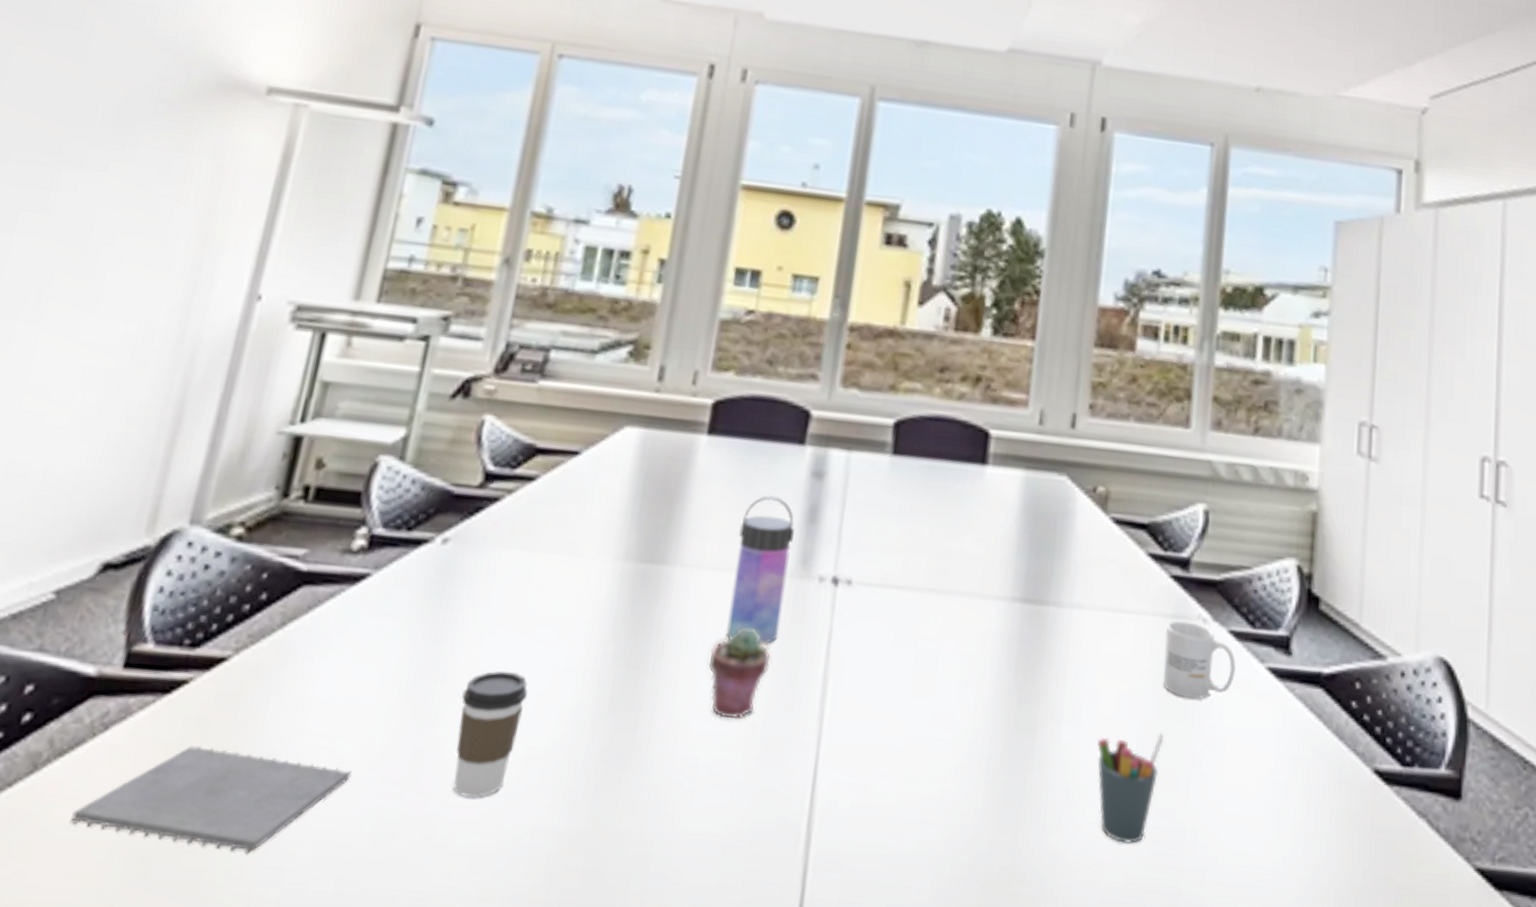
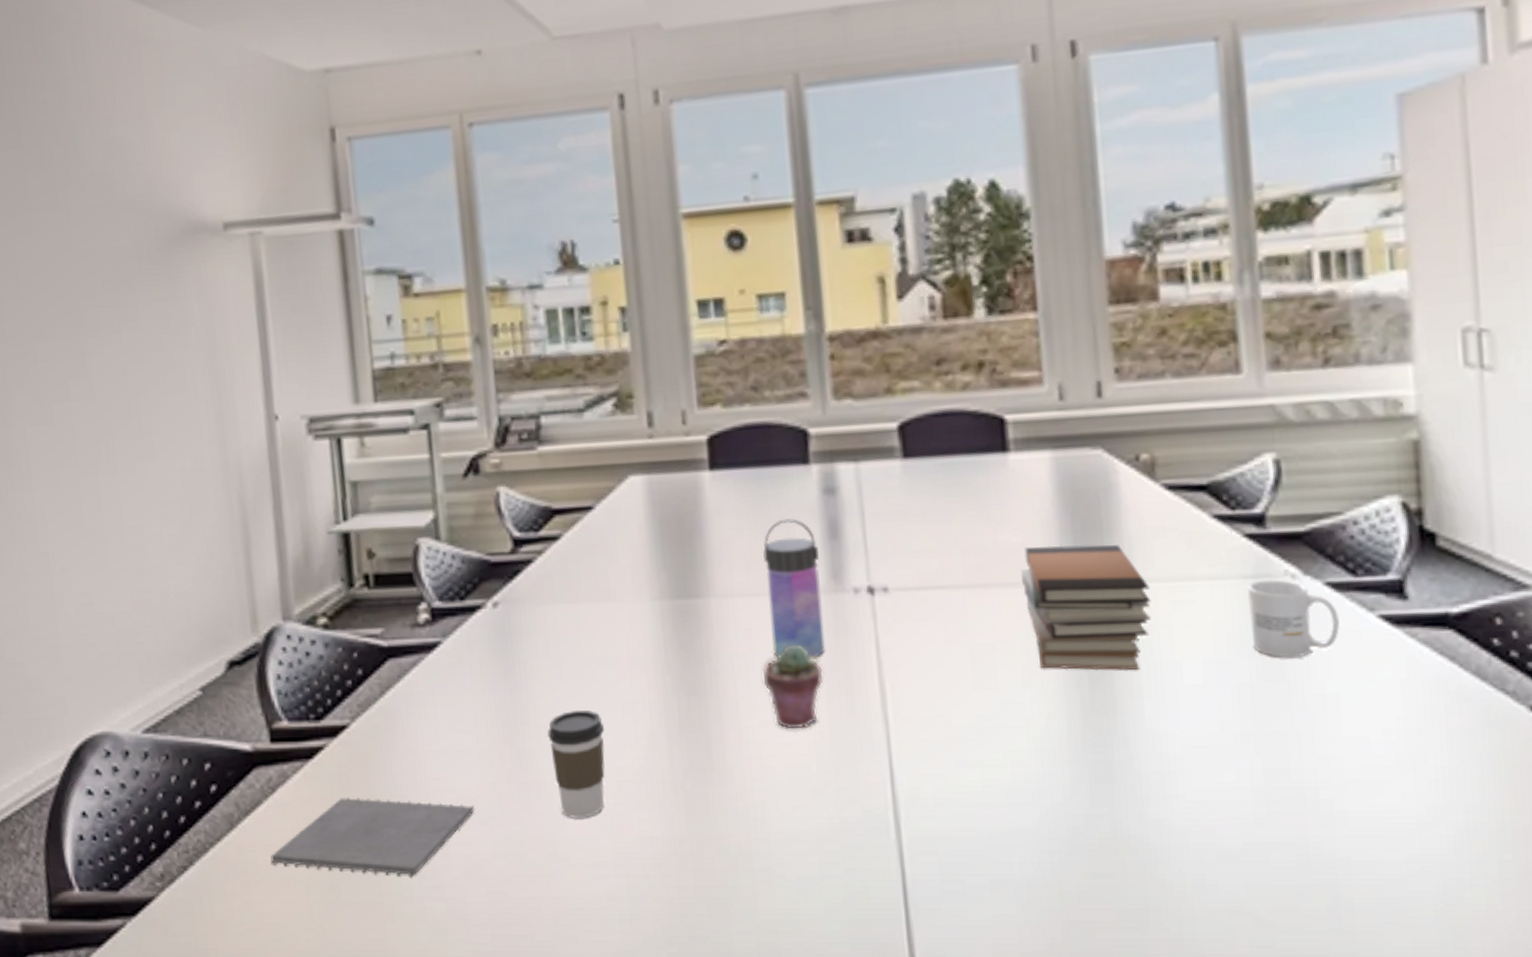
book stack: none [974,558,1086,694] -> present [1021,544,1151,671]
pen holder: present [1097,732,1164,844] -> none [1187,695,1264,806]

